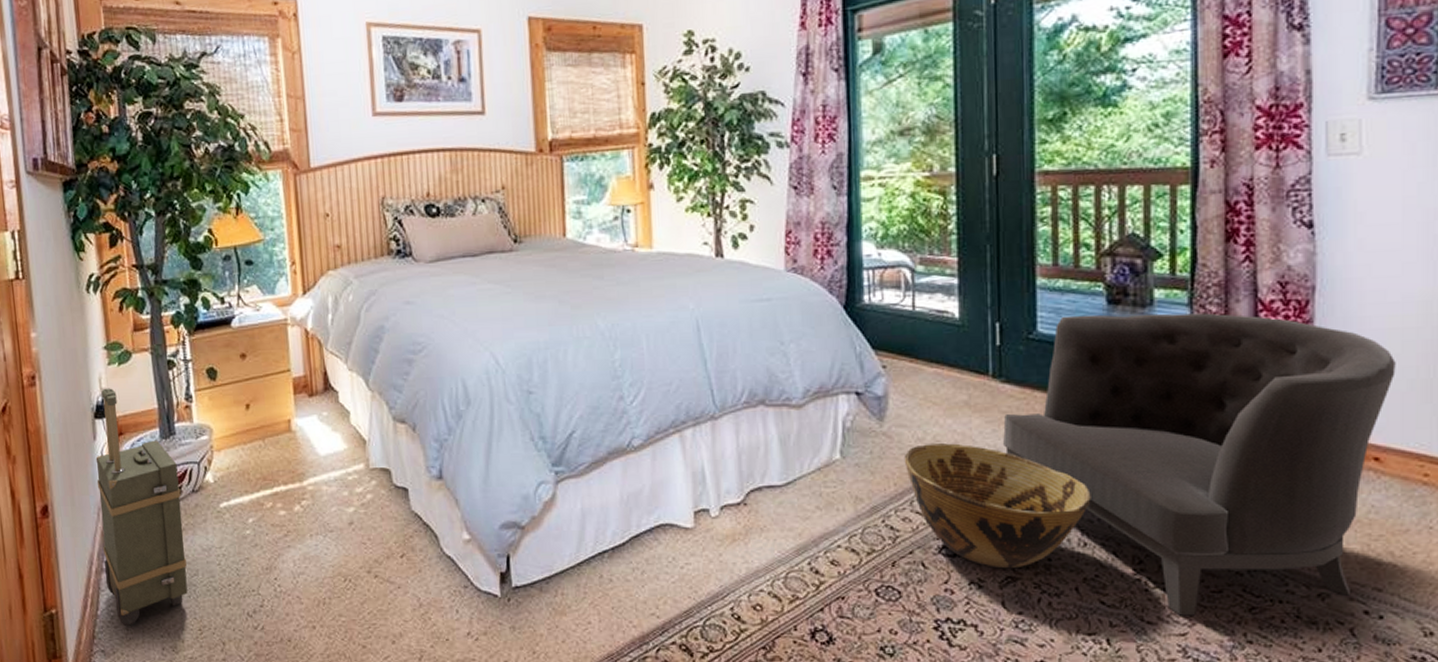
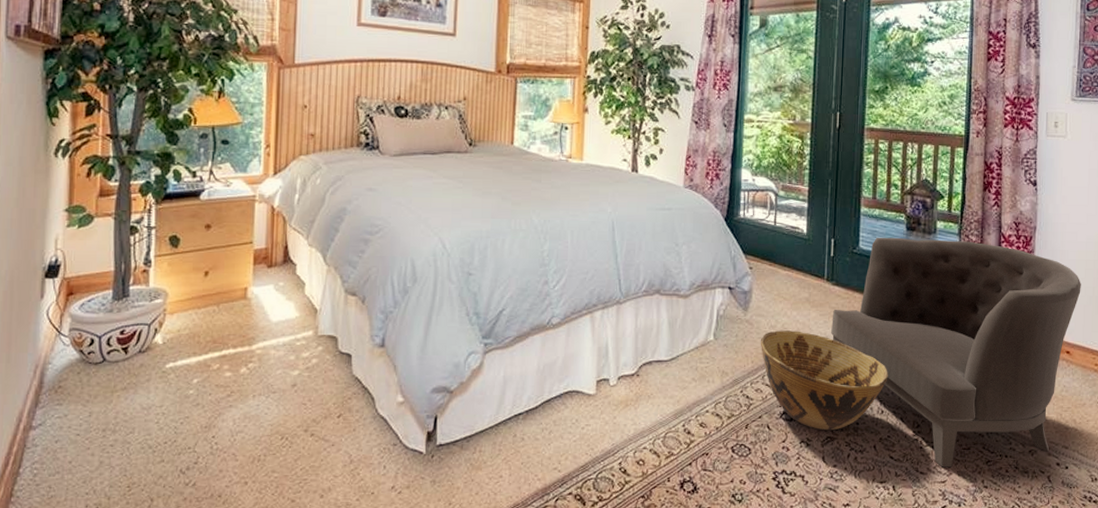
suitcase: present [95,388,188,627] -> none [33,249,127,485]

